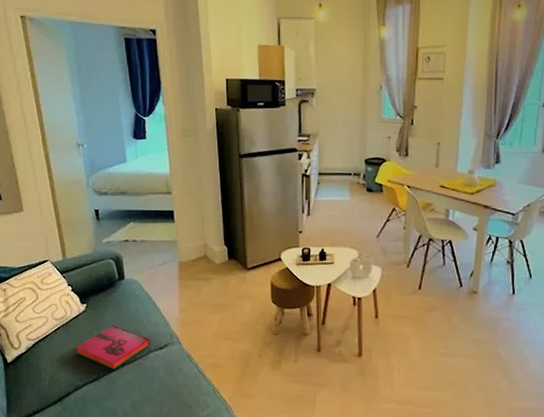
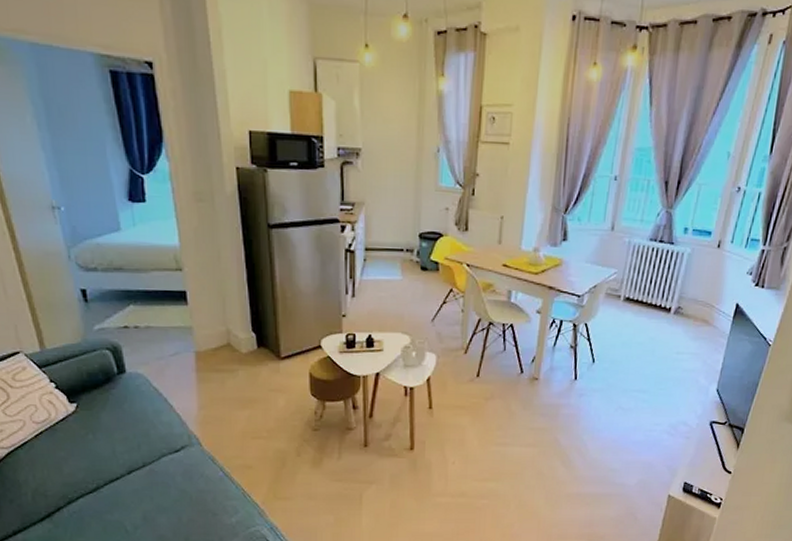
hardback book: present [75,325,151,370] -> none [65,426,164,478]

